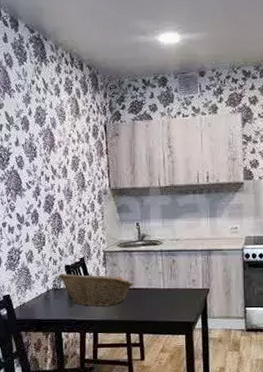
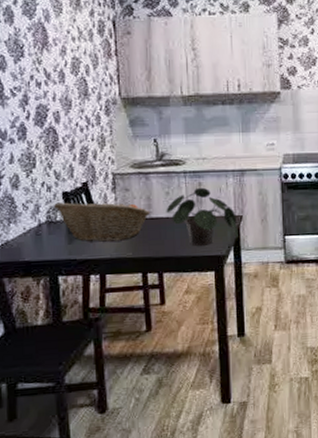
potted plant: none [146,264,205,313] -> present [166,187,238,246]

